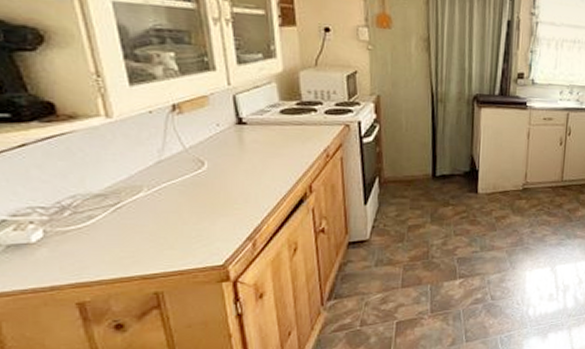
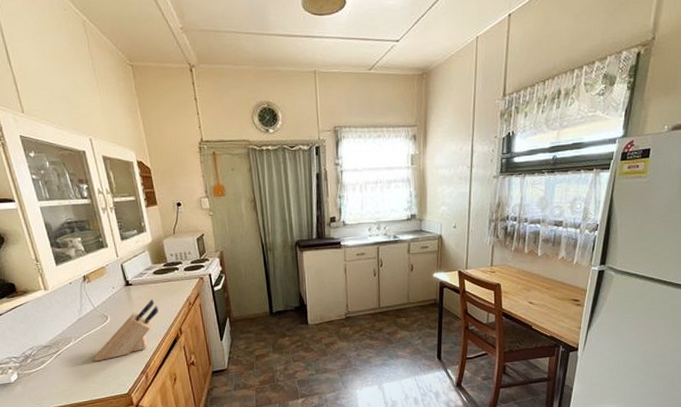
knife block: none [175,146,282,221] -> present [93,299,159,362]

